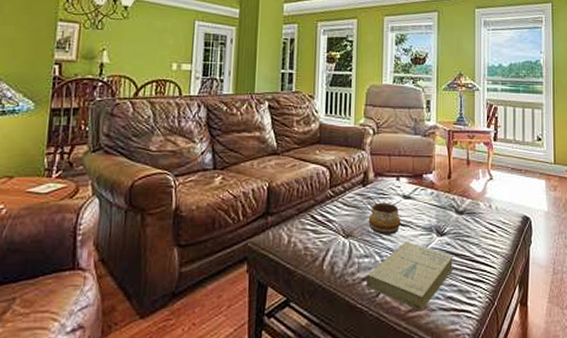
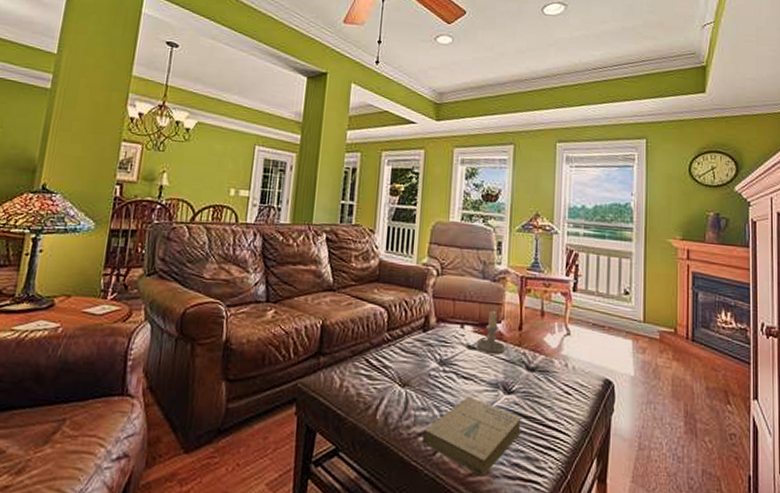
decorative bowl: present [368,202,401,235] -> none [427,351,464,388]
candle: none [410,162,437,202] -> present [476,310,506,355]

